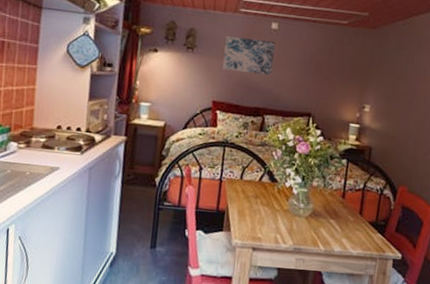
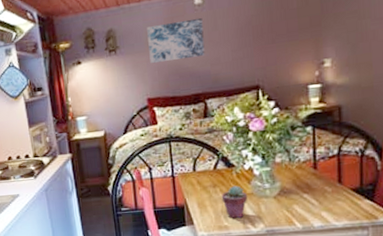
potted succulent: none [260,200,284,233] -> present [221,185,248,219]

